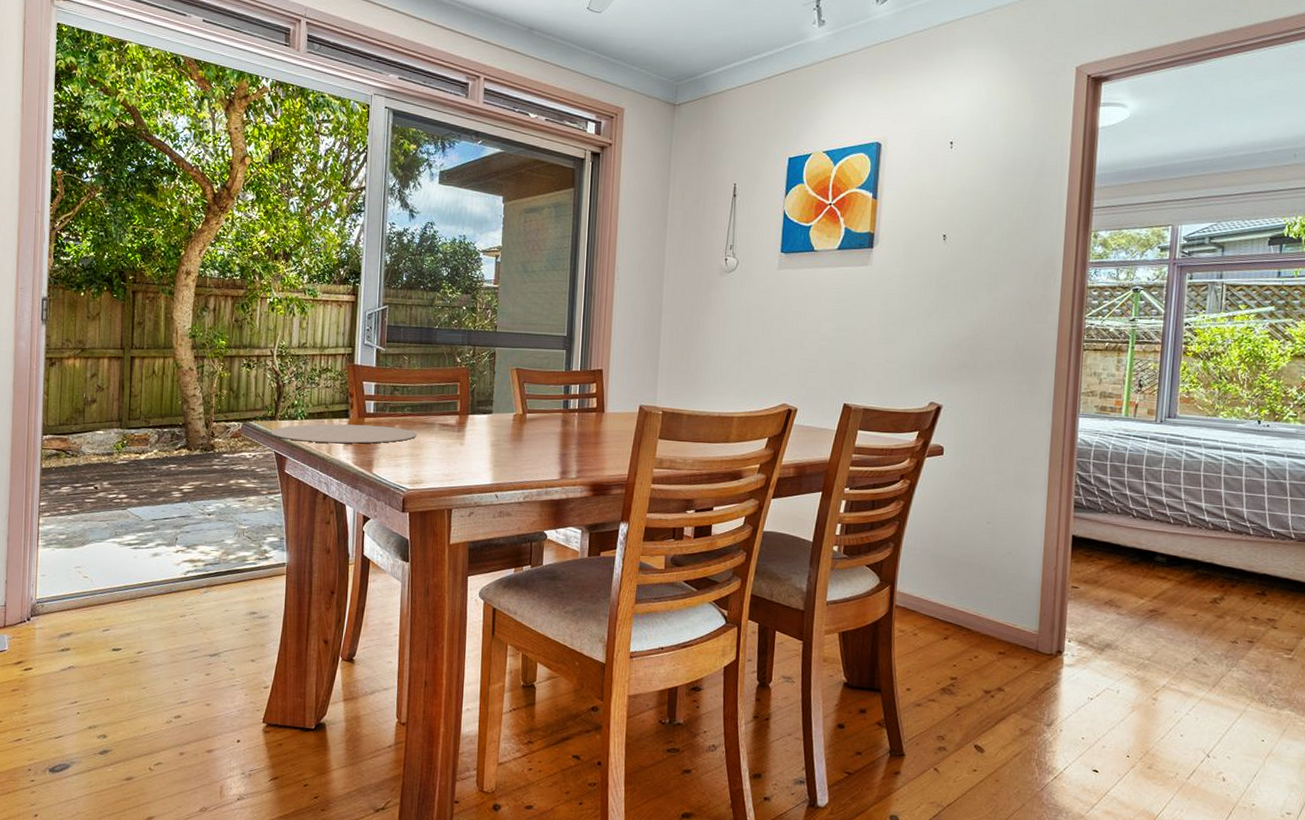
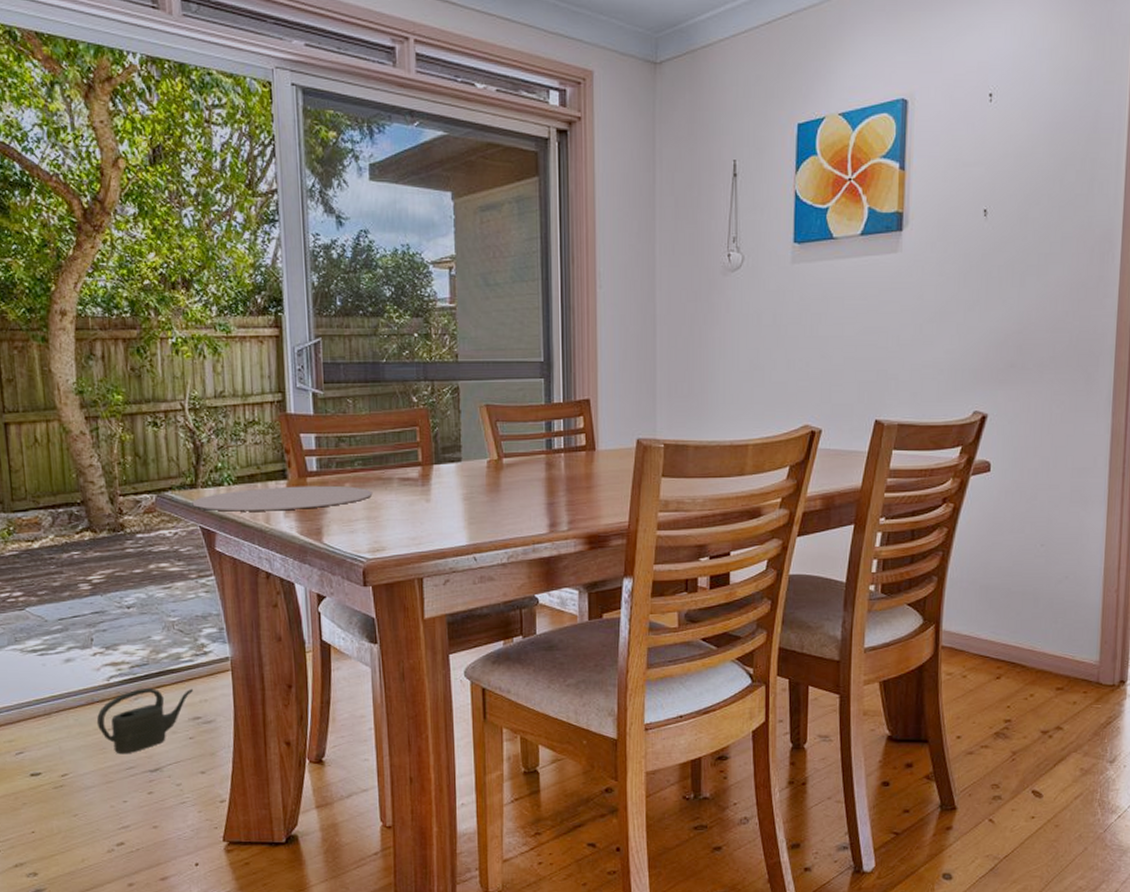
watering can: none [171,583,253,639] -> present [96,687,193,755]

